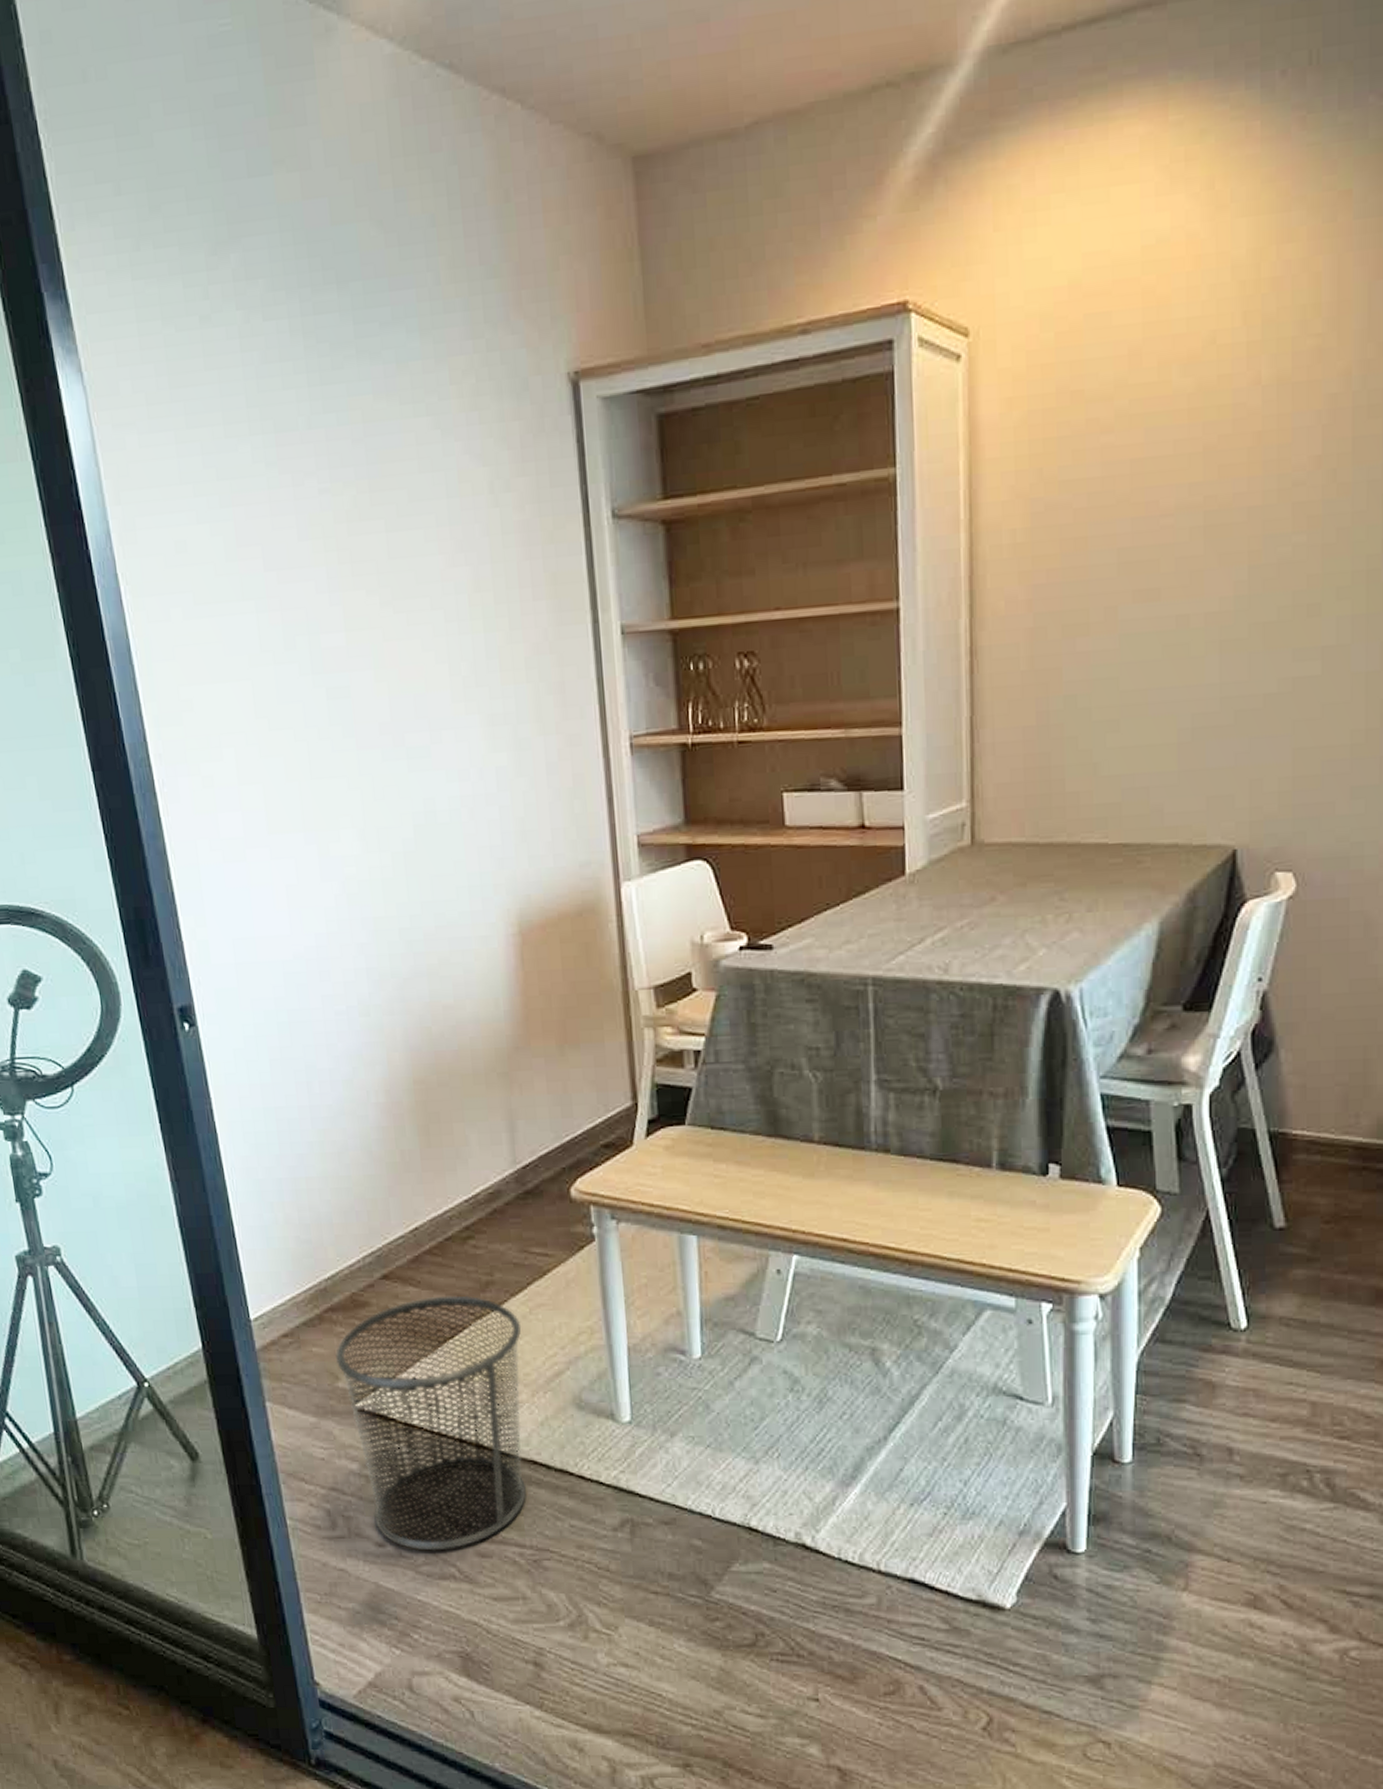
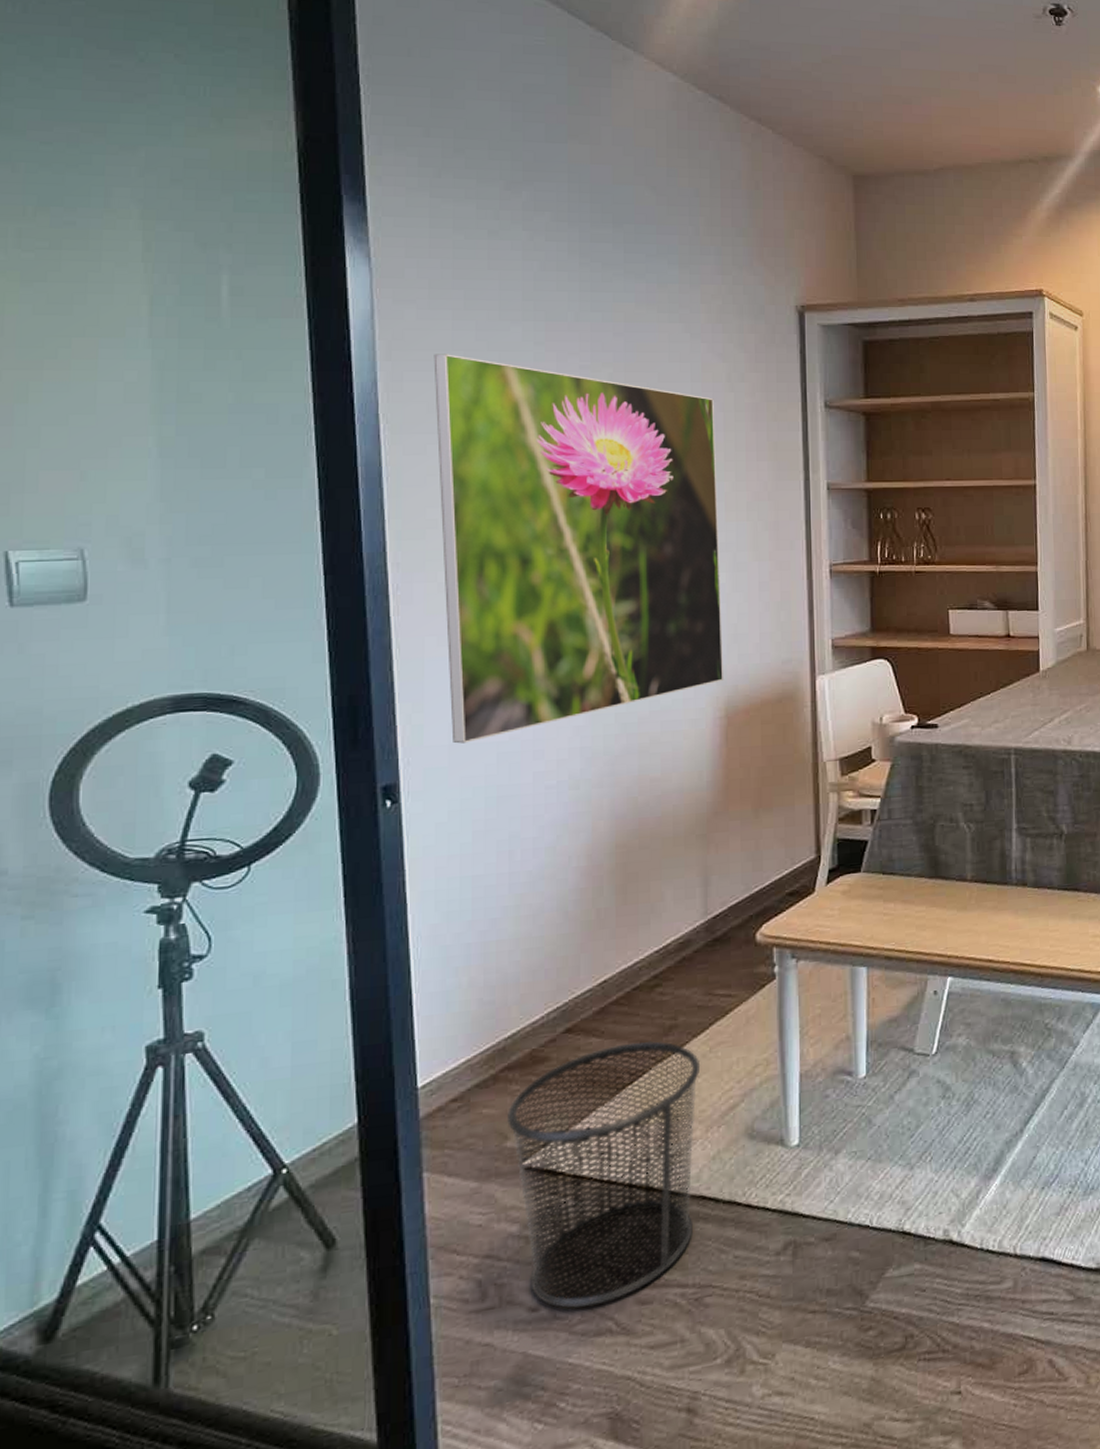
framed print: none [162,489,515,962] -> present [433,354,724,744]

